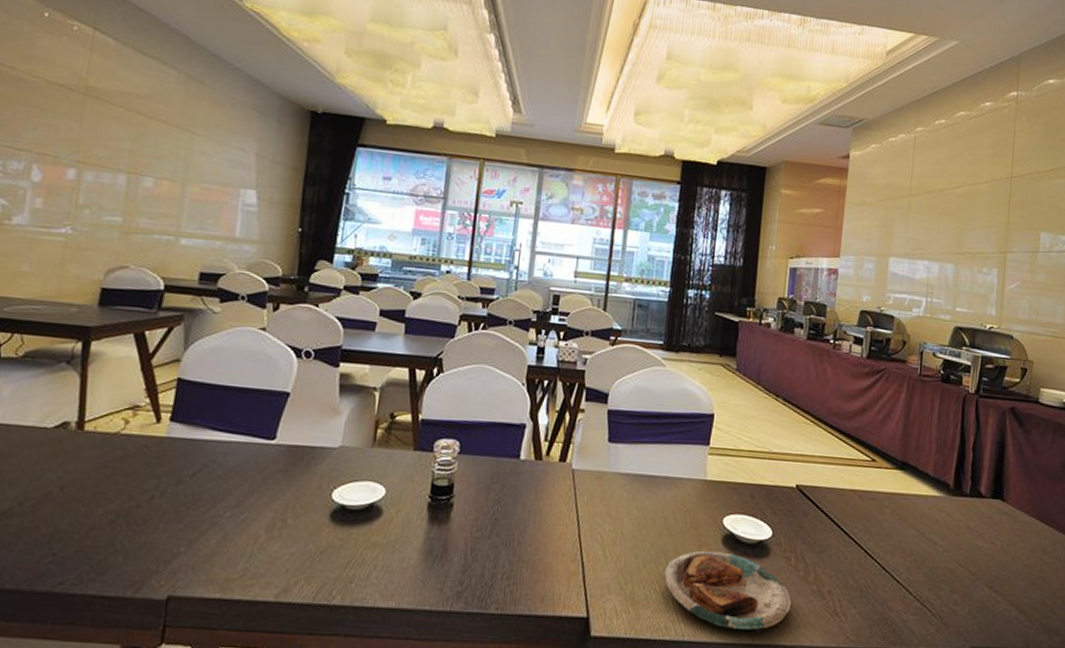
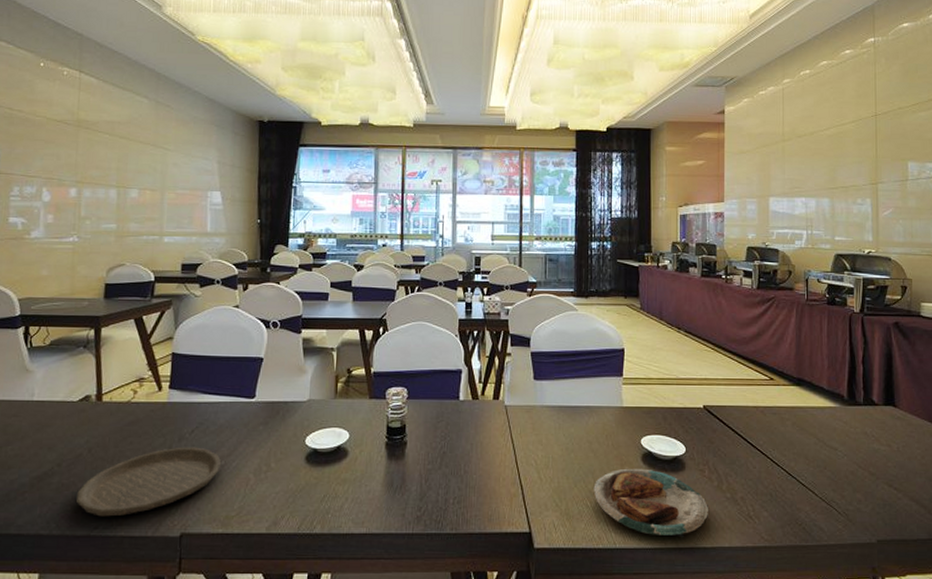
plate: none [39,491,227,571] -> present [76,446,222,517]

